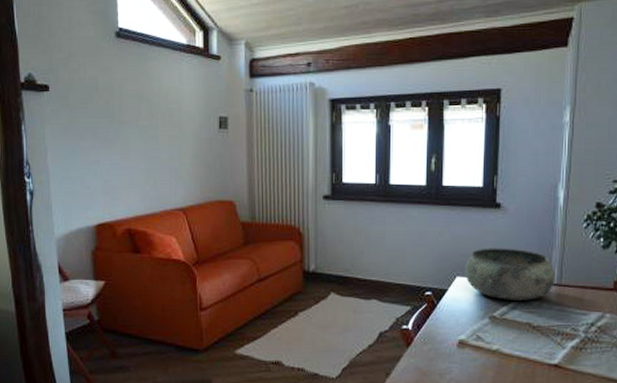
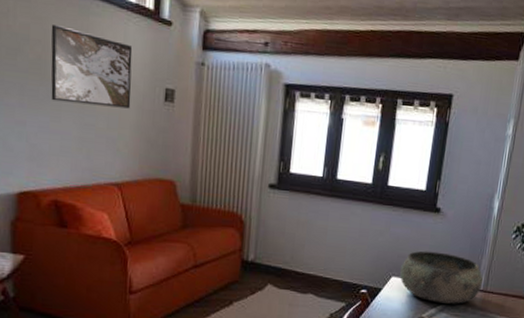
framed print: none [115,73,189,140] -> present [51,25,133,109]

